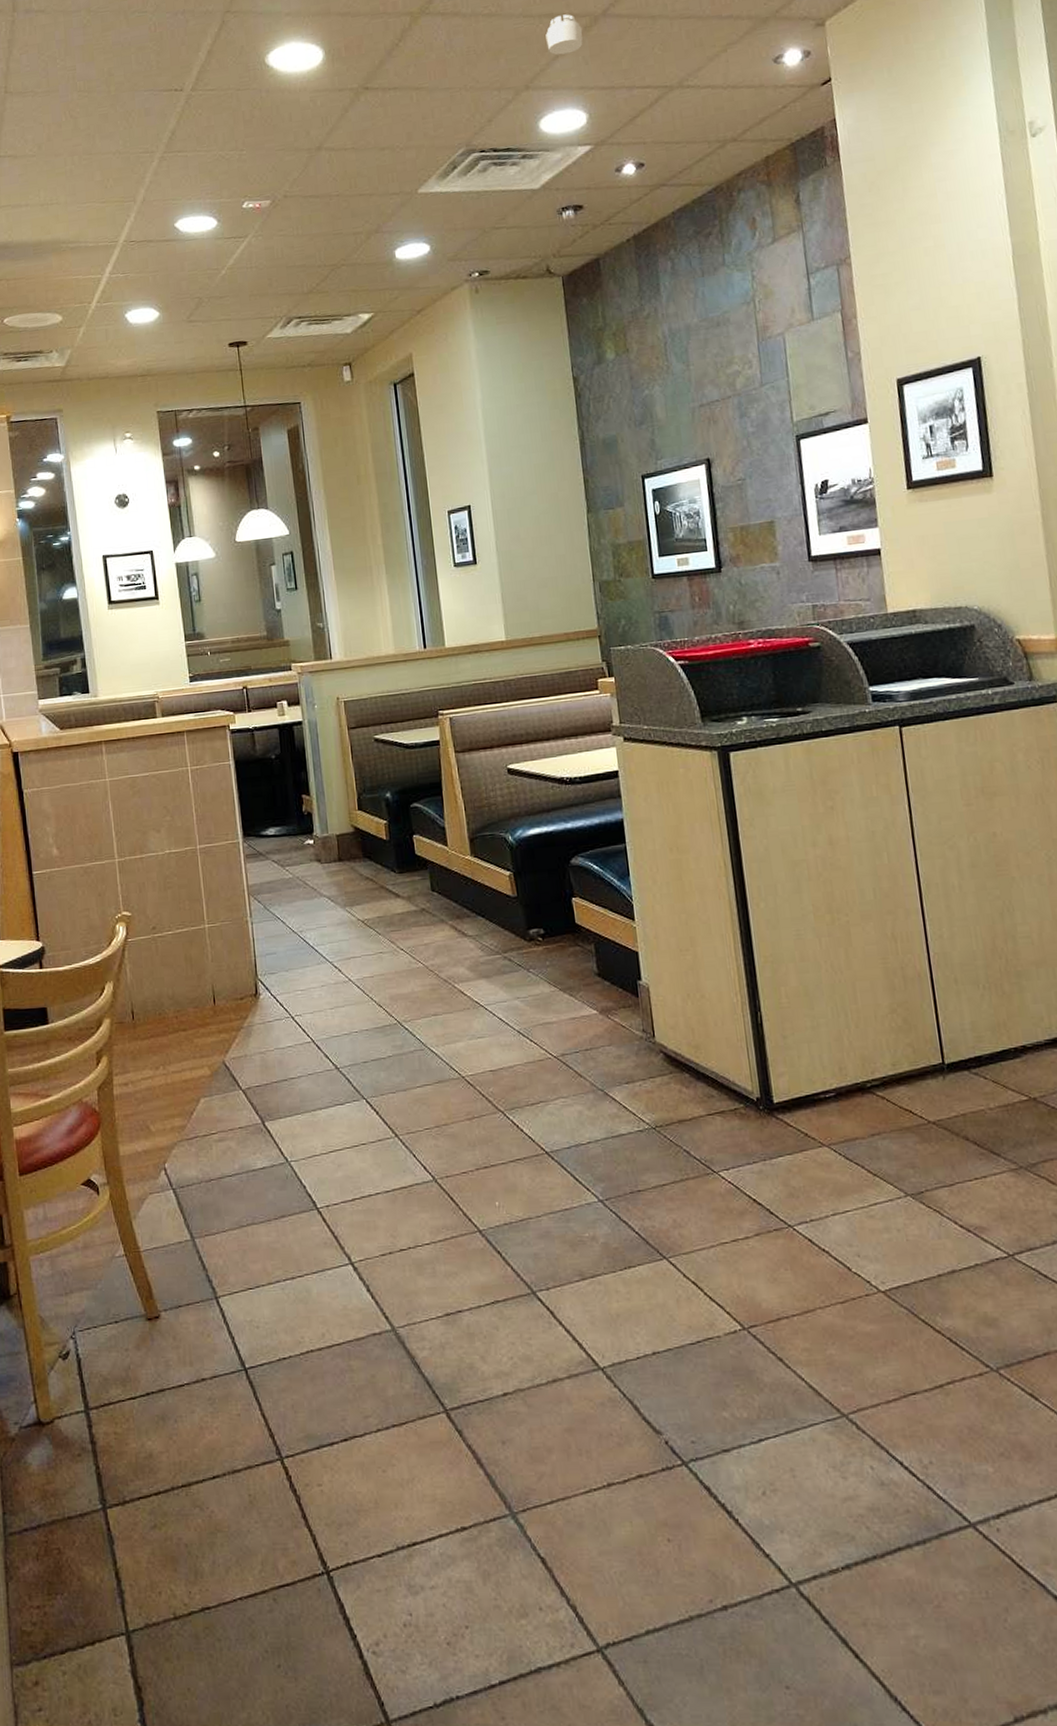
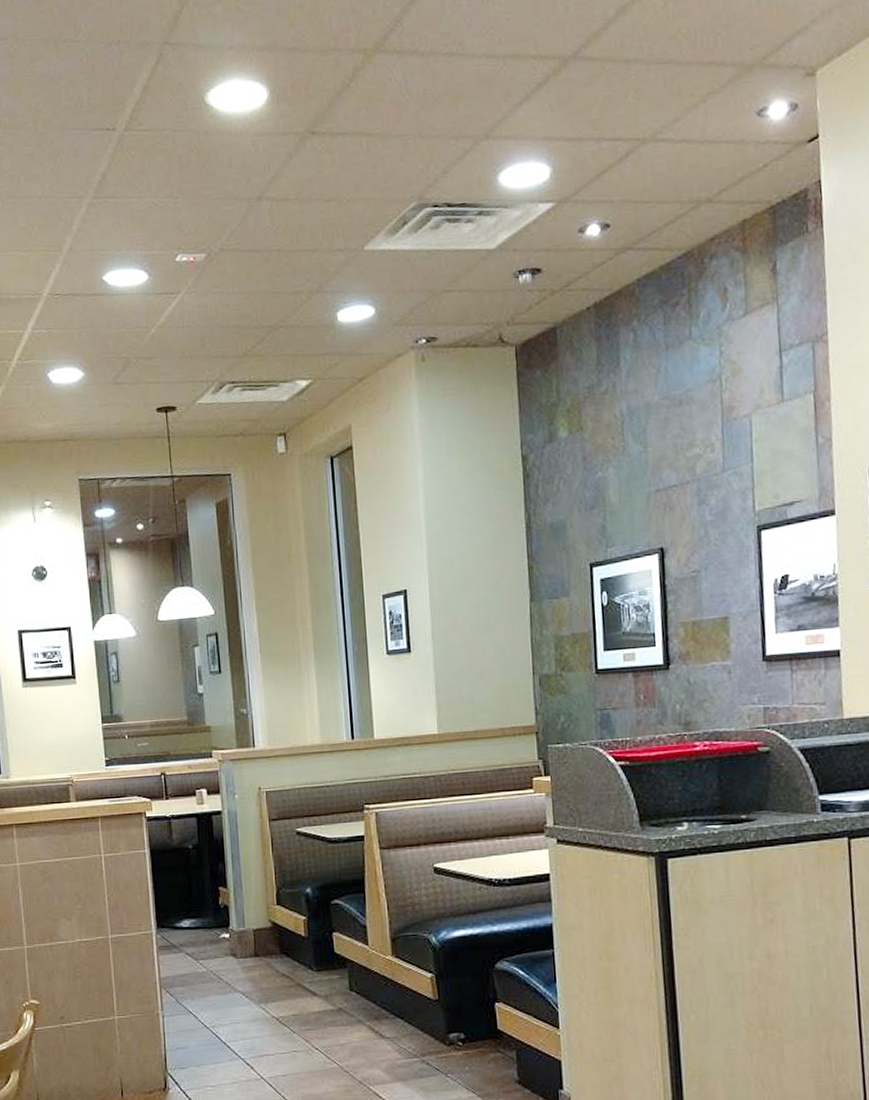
smoke detector: present [545,14,583,55] -> none [510,55,550,101]

